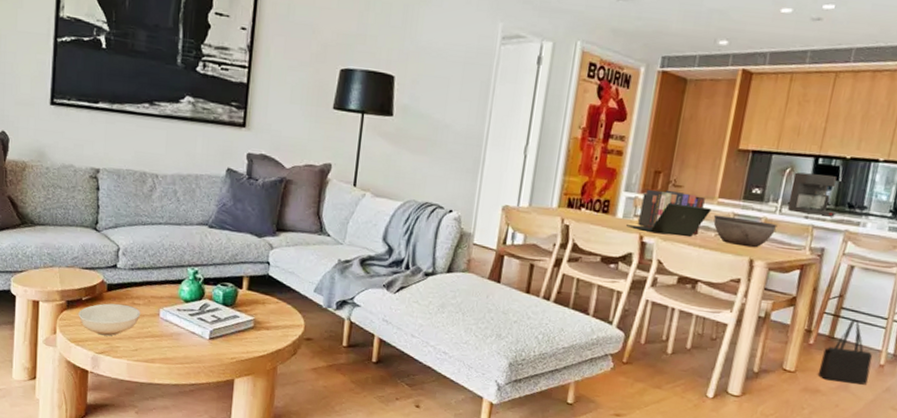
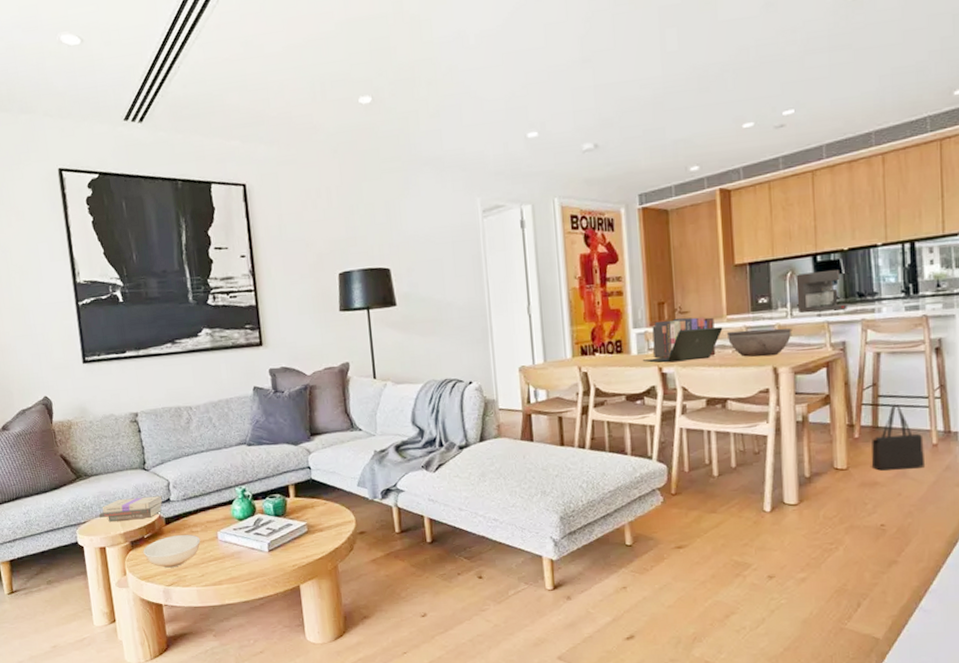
books: none [39,255,109,282] -> present [99,495,163,522]

